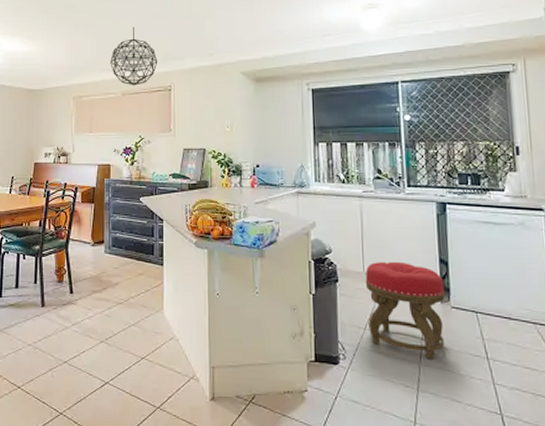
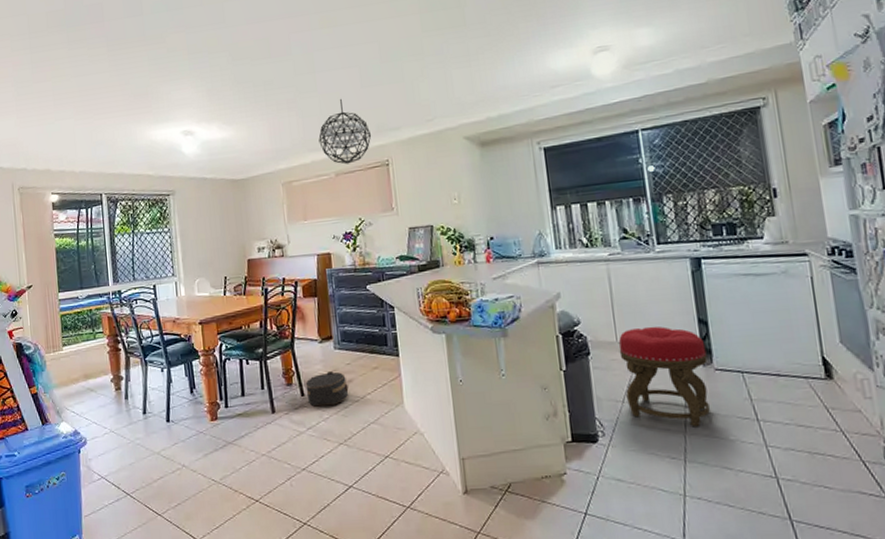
hat box: none [75,272,114,305] -> present [305,370,349,407]

